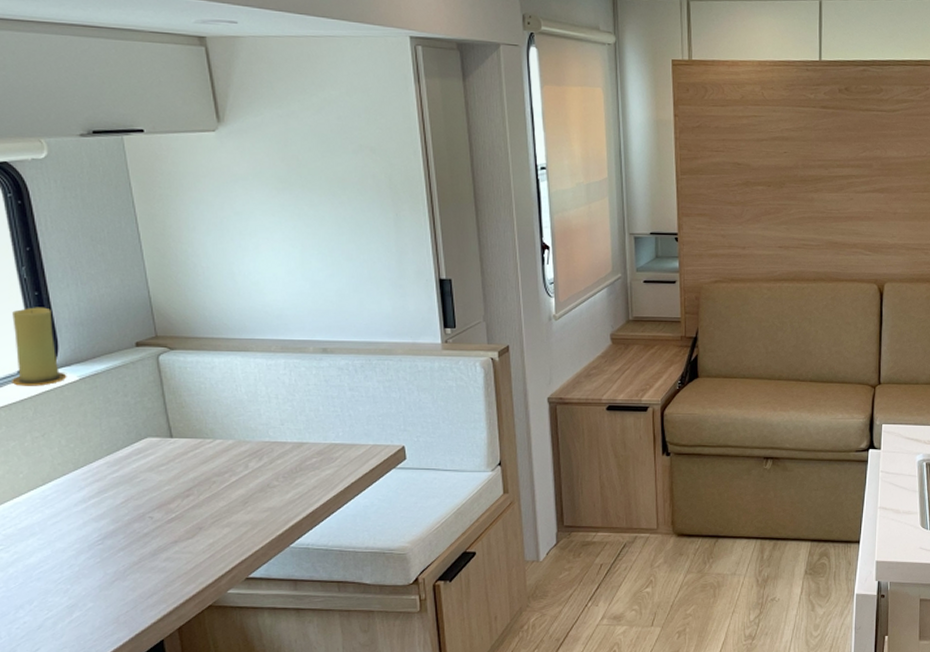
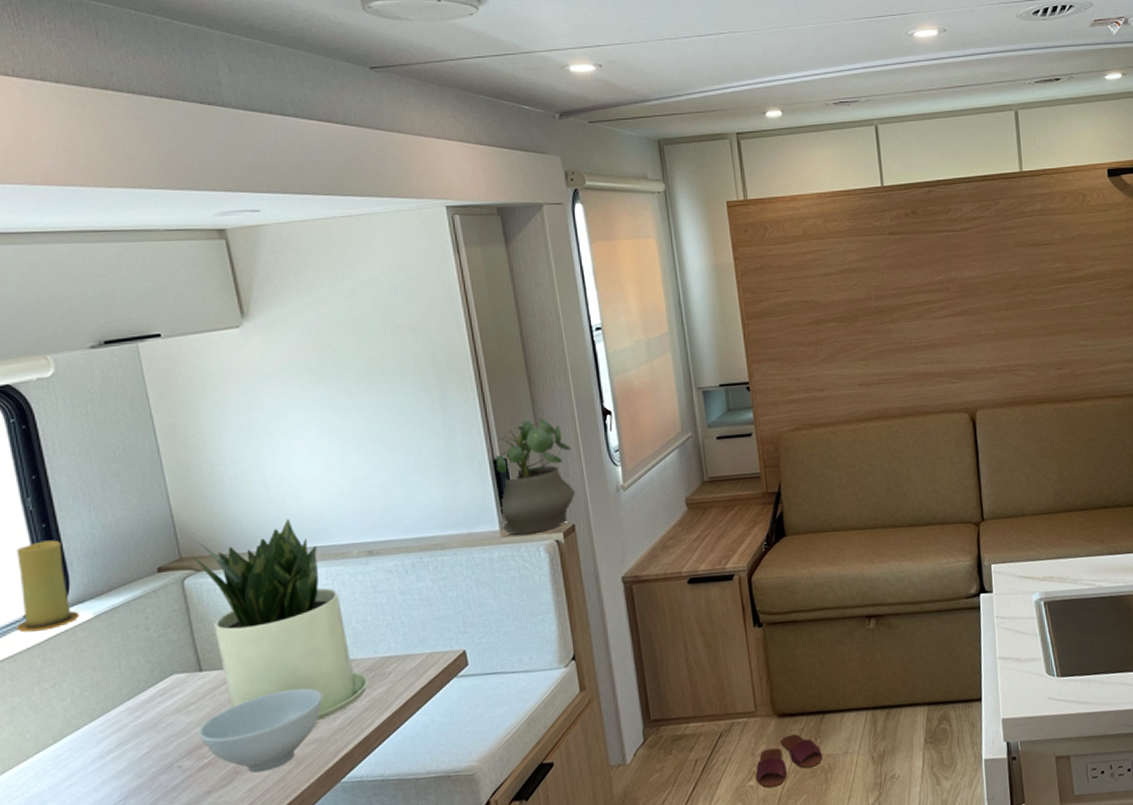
planter: none [166,312,318,492] -> present [192,519,369,721]
bowl: none [167,462,277,530] -> present [198,688,323,773]
potted plant: none [440,246,512,349] -> present [494,418,576,535]
slippers: none [653,553,712,596] -> present [756,734,822,788]

